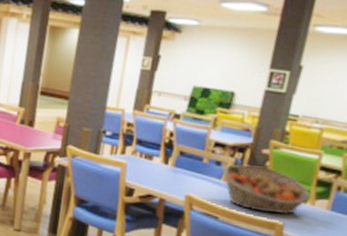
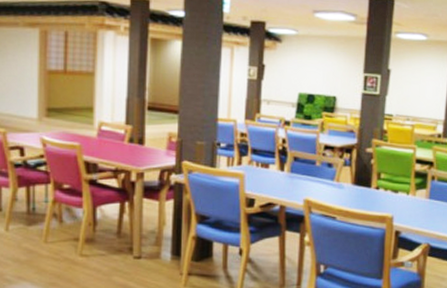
fruit basket: present [222,164,312,215] -> none [334,164,412,207]

